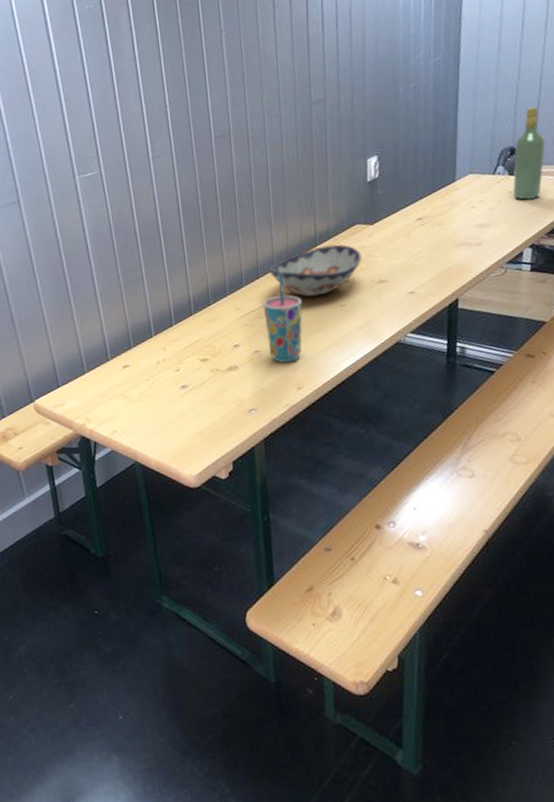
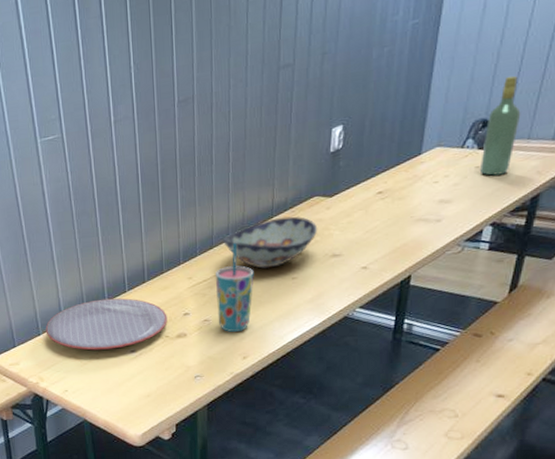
plate: none [90,332,218,388] -> present [45,298,168,351]

